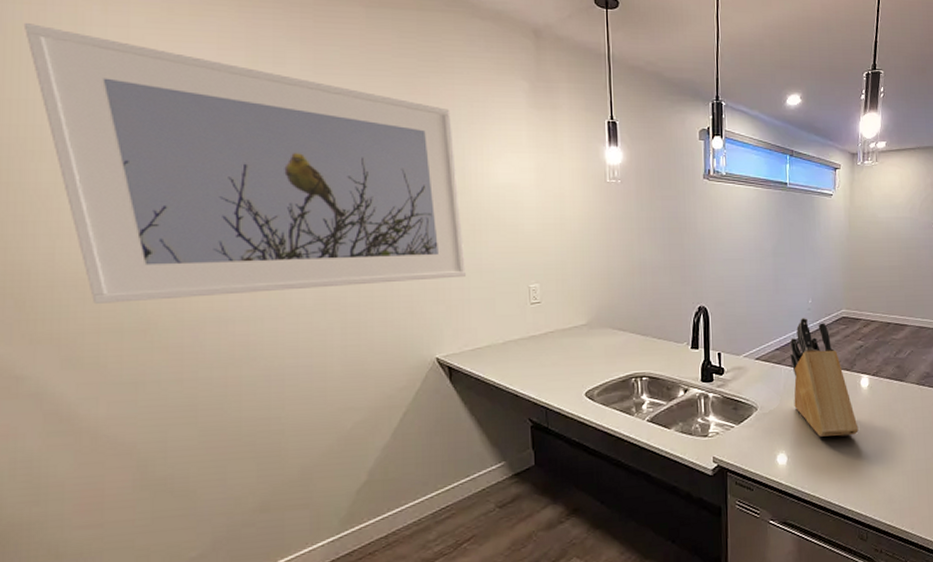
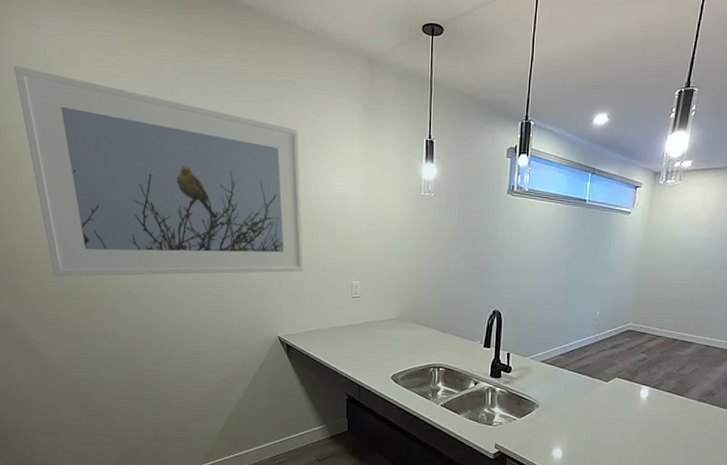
knife block: present [789,317,859,437] -> none [573,327,634,441]

